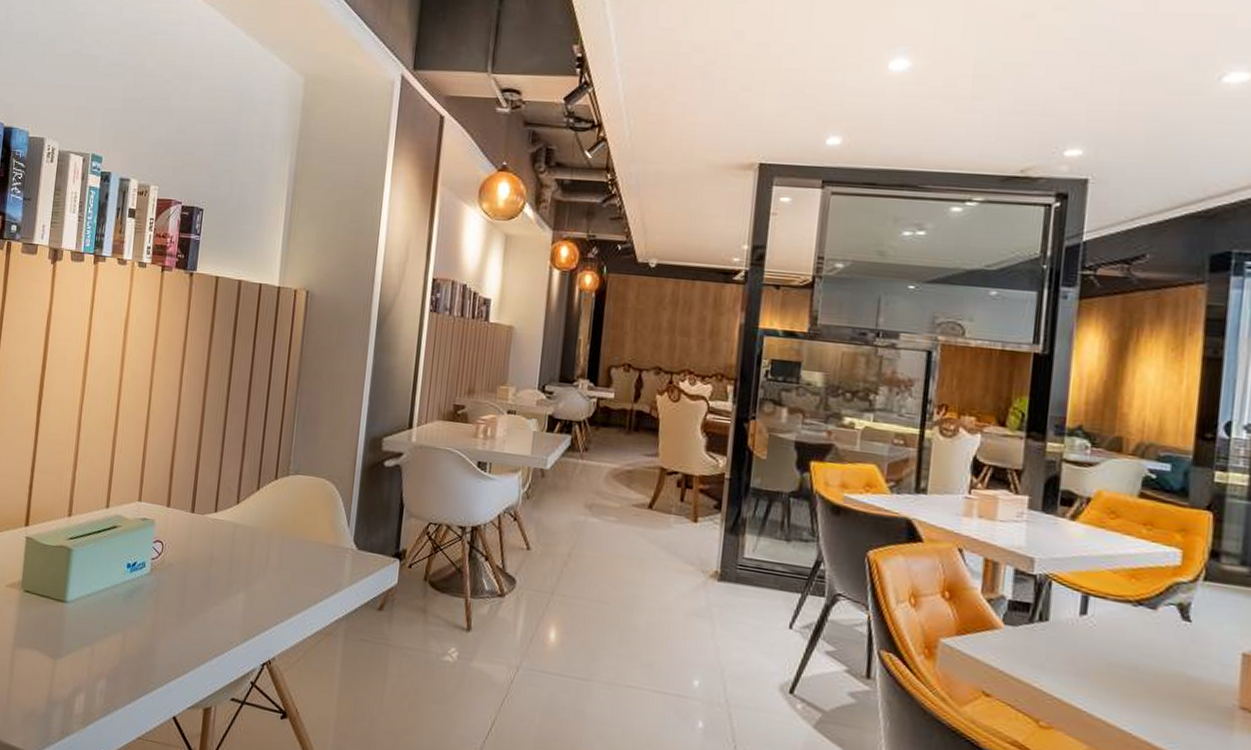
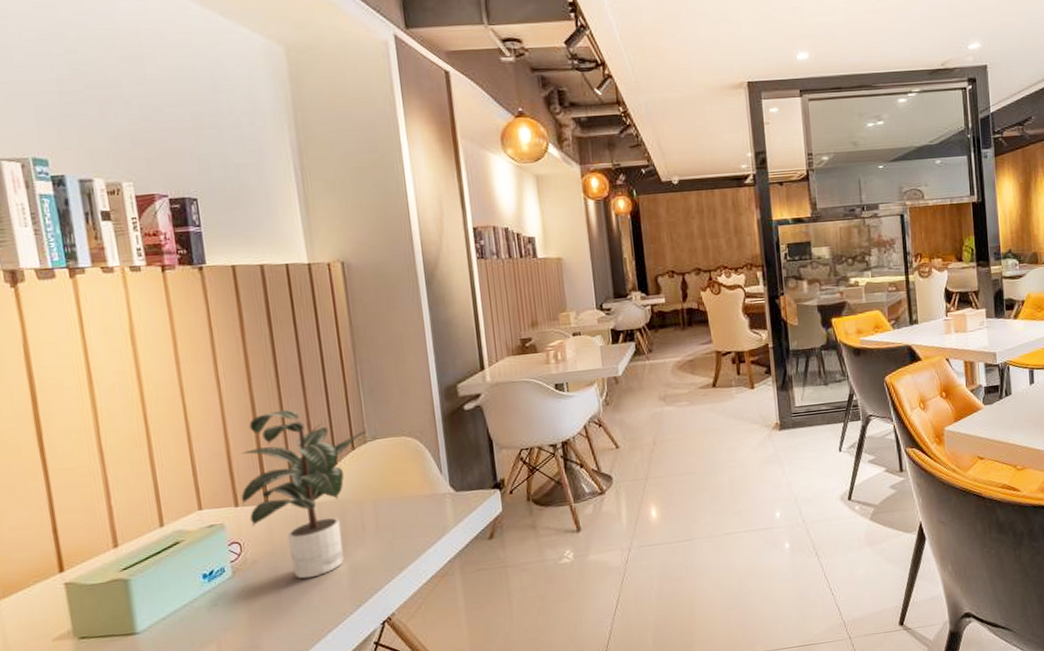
potted plant: none [173,423,291,597] -> present [241,409,366,579]

